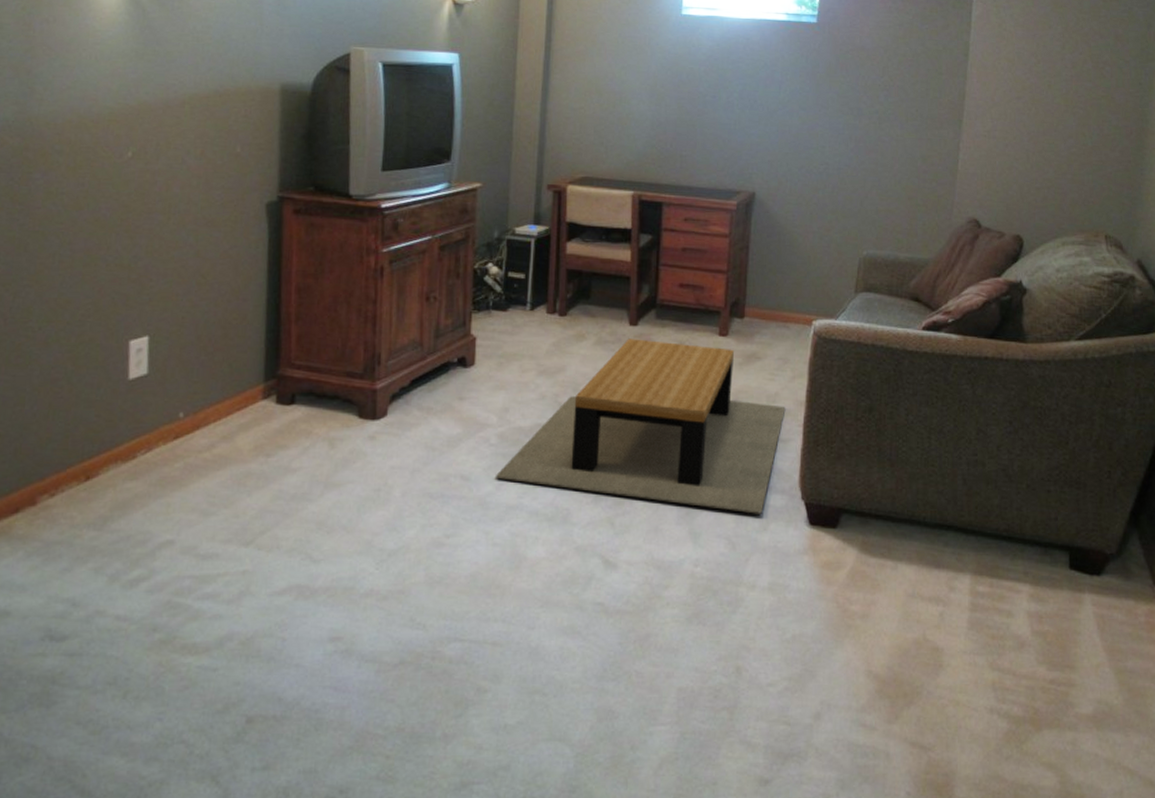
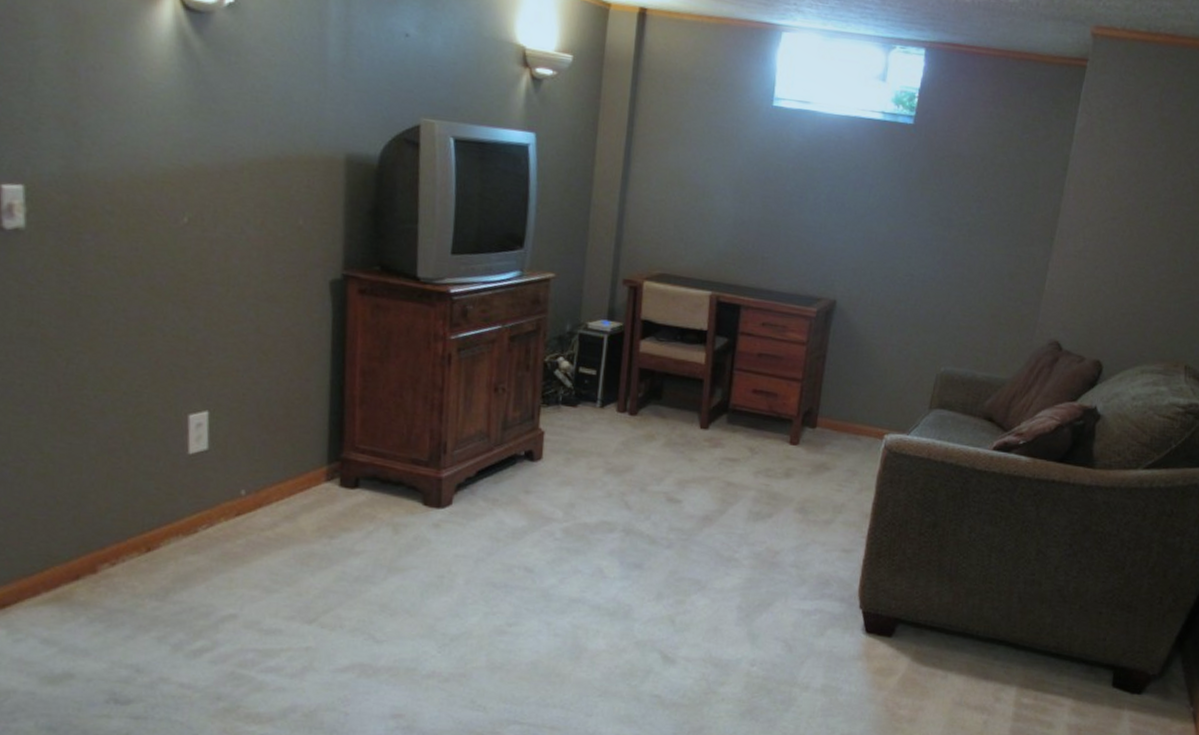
coffee table: present [495,338,786,514] -> none [558,442,851,620]

